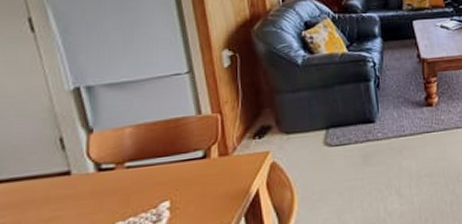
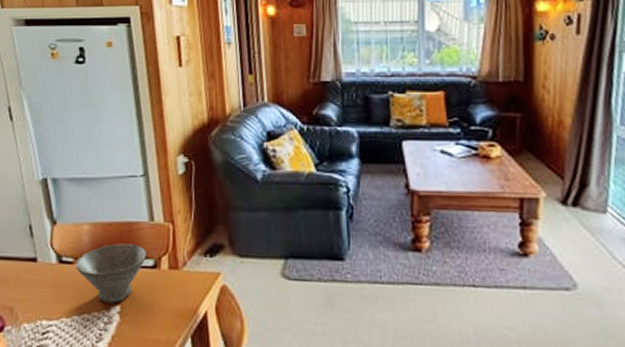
bowl: none [118,138,195,202] -> present [76,243,146,303]

